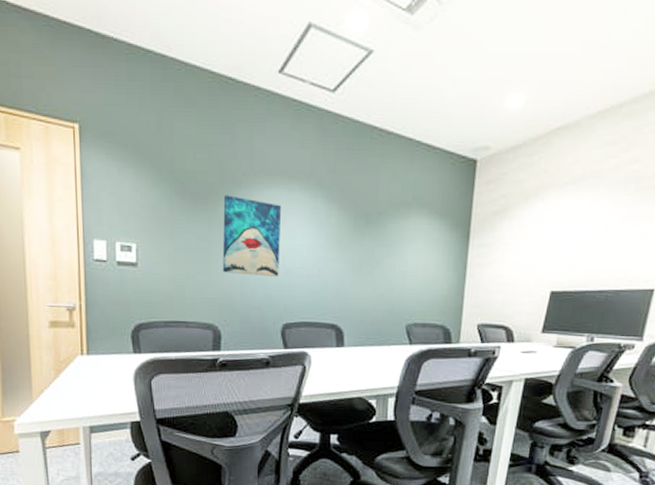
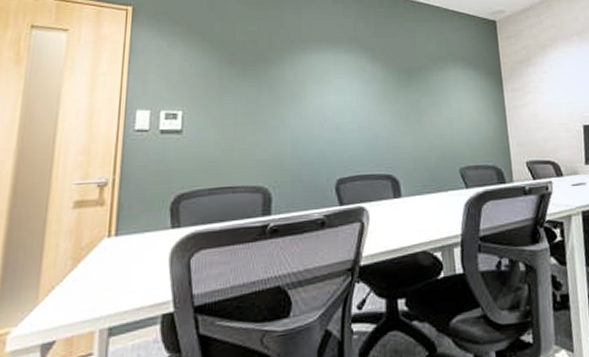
wall art: present [222,195,281,278] -> none [272,60,330,133]

